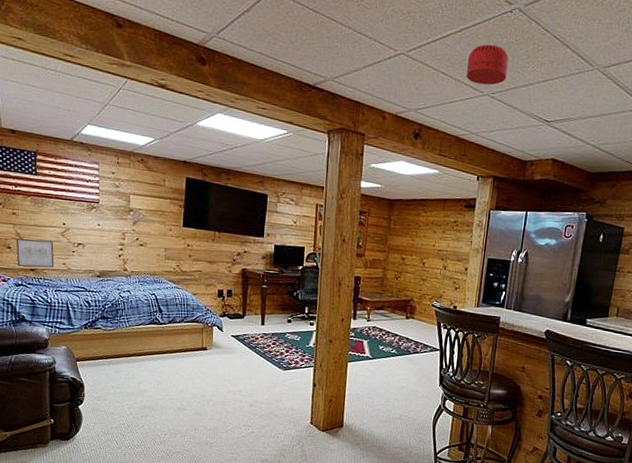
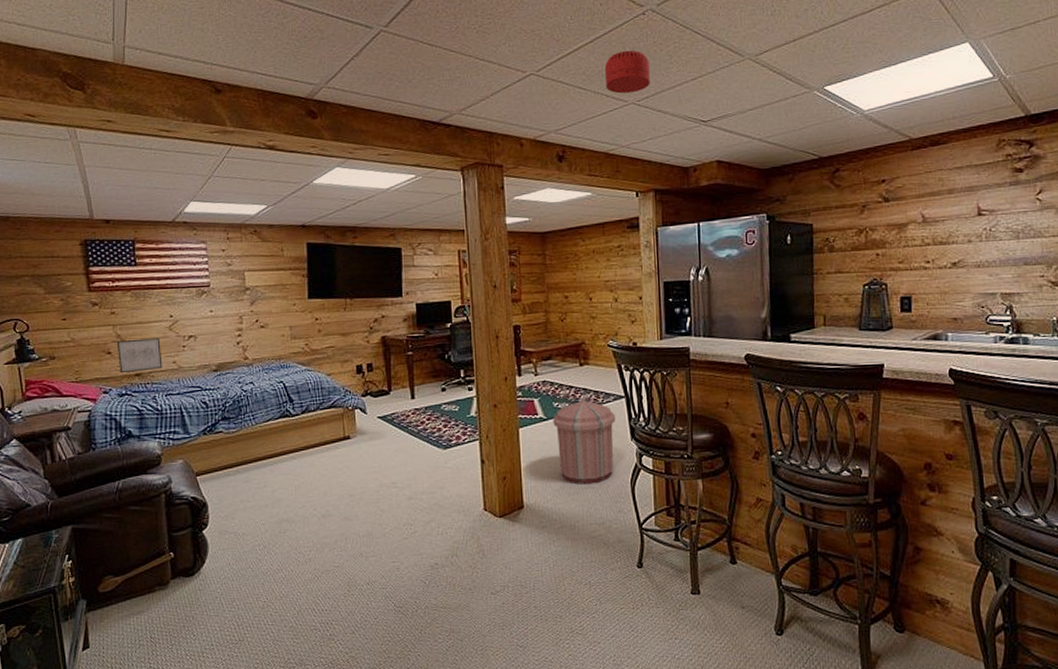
trash can: none [377,347,429,416] -> present [553,399,615,484]

